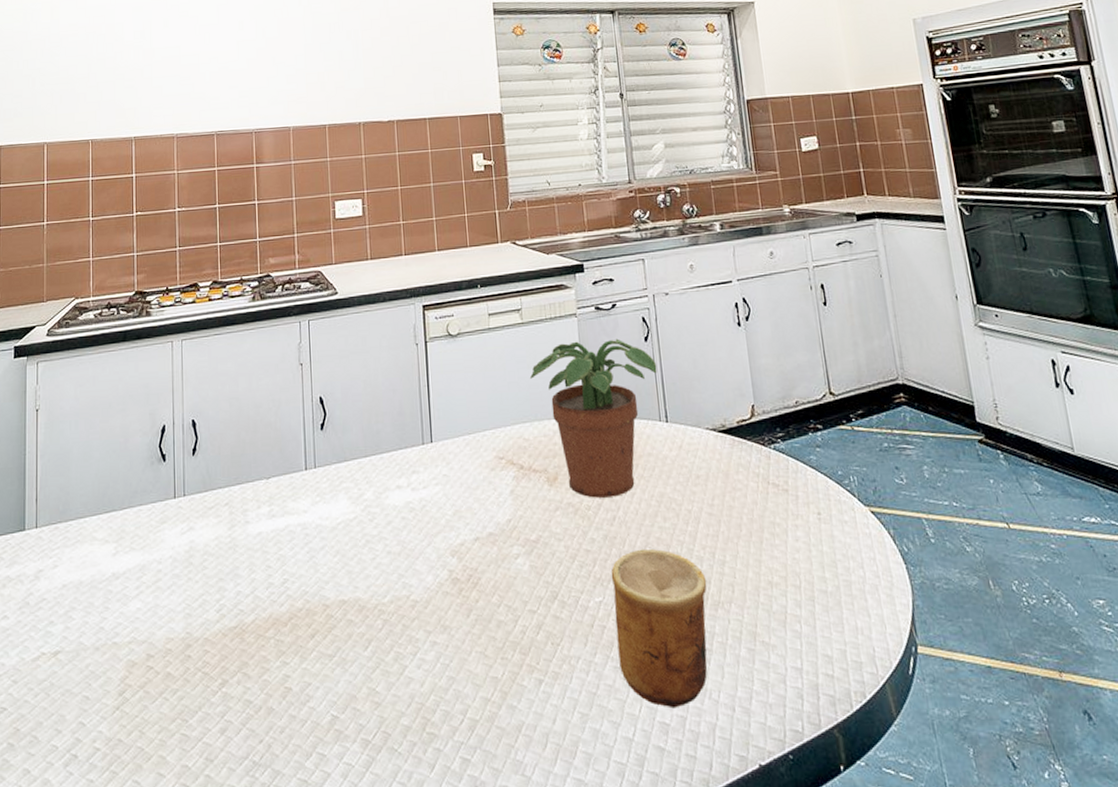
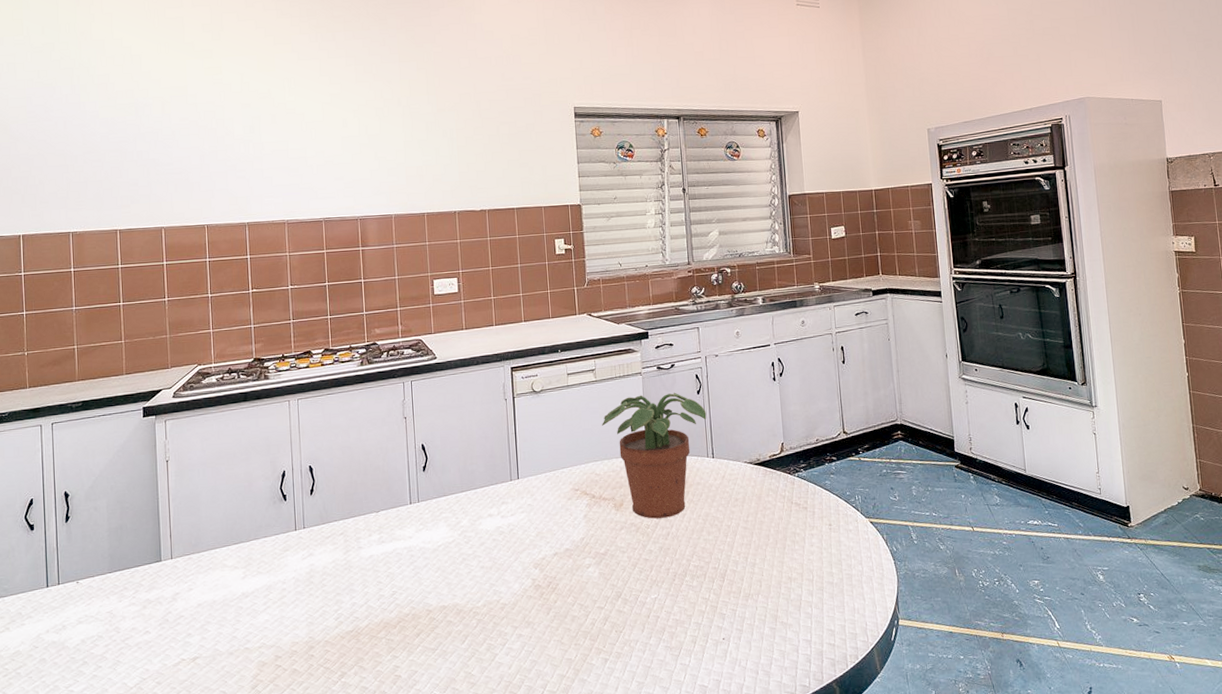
cup: present [611,549,708,709] -> none [664,556,741,675]

